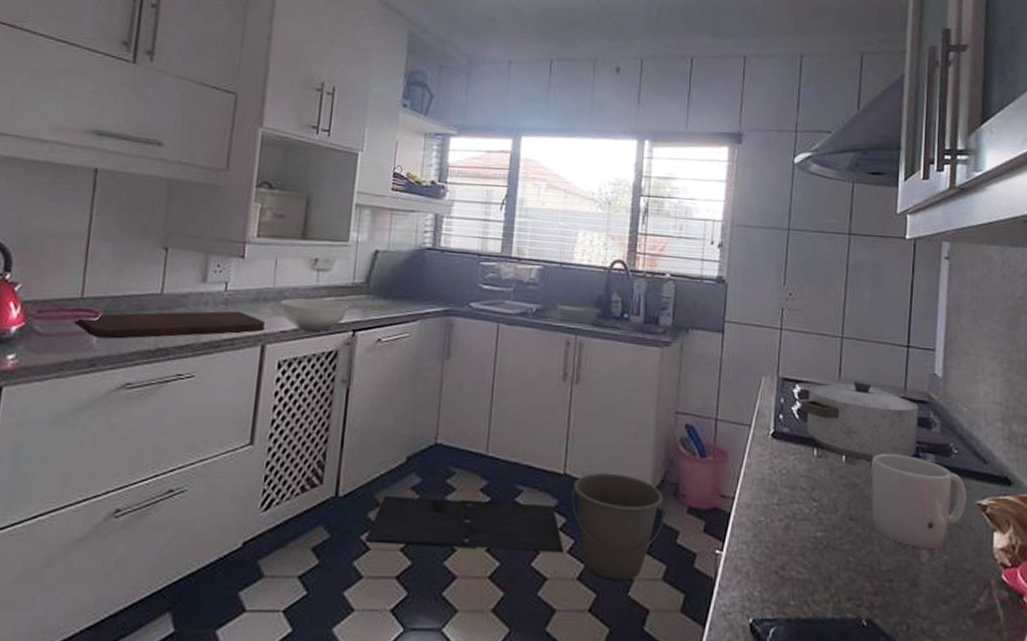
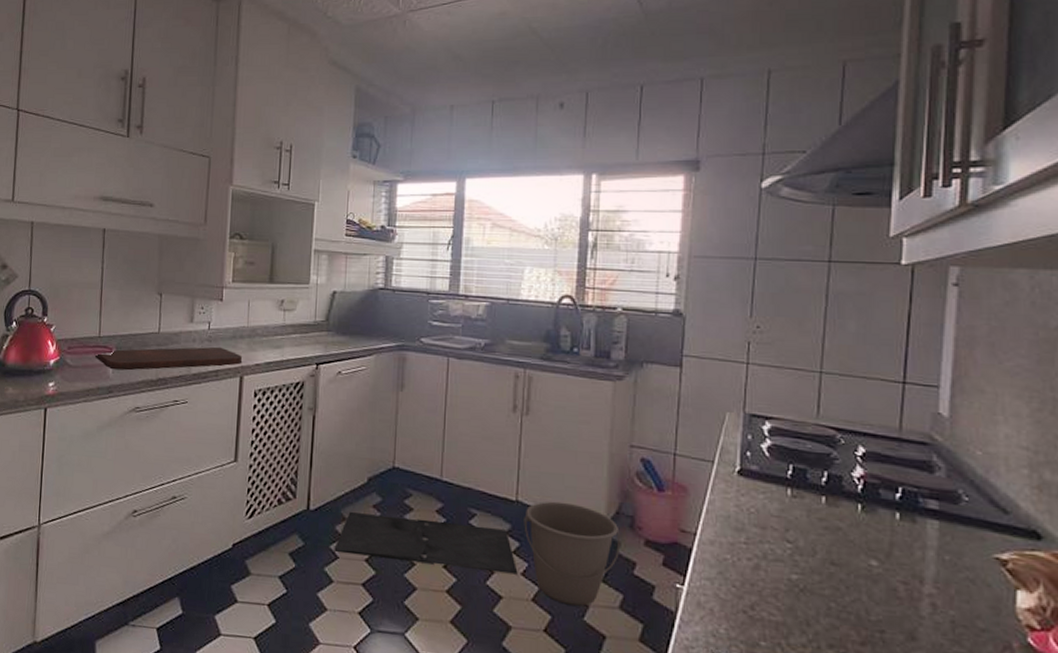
bowl: present [280,298,349,331] -> none [254,335,312,364]
cooking pot: present [800,380,919,462] -> none [771,418,918,505]
mug: present [871,453,966,549] -> none [857,496,980,603]

